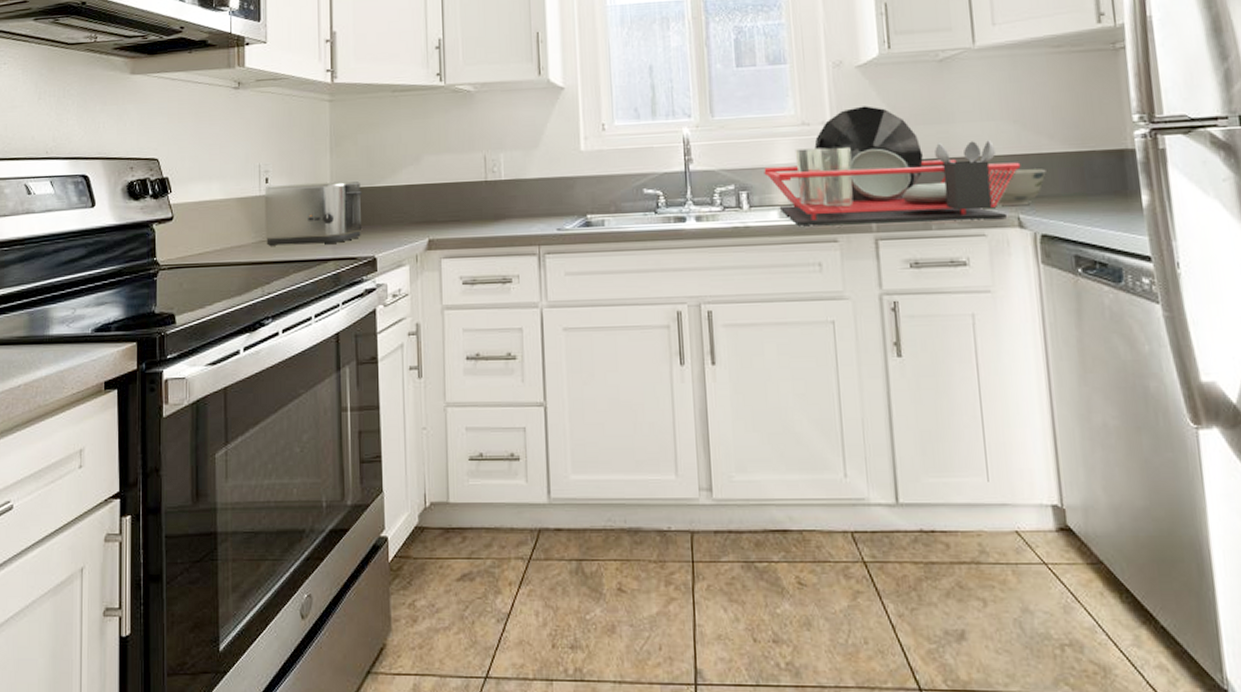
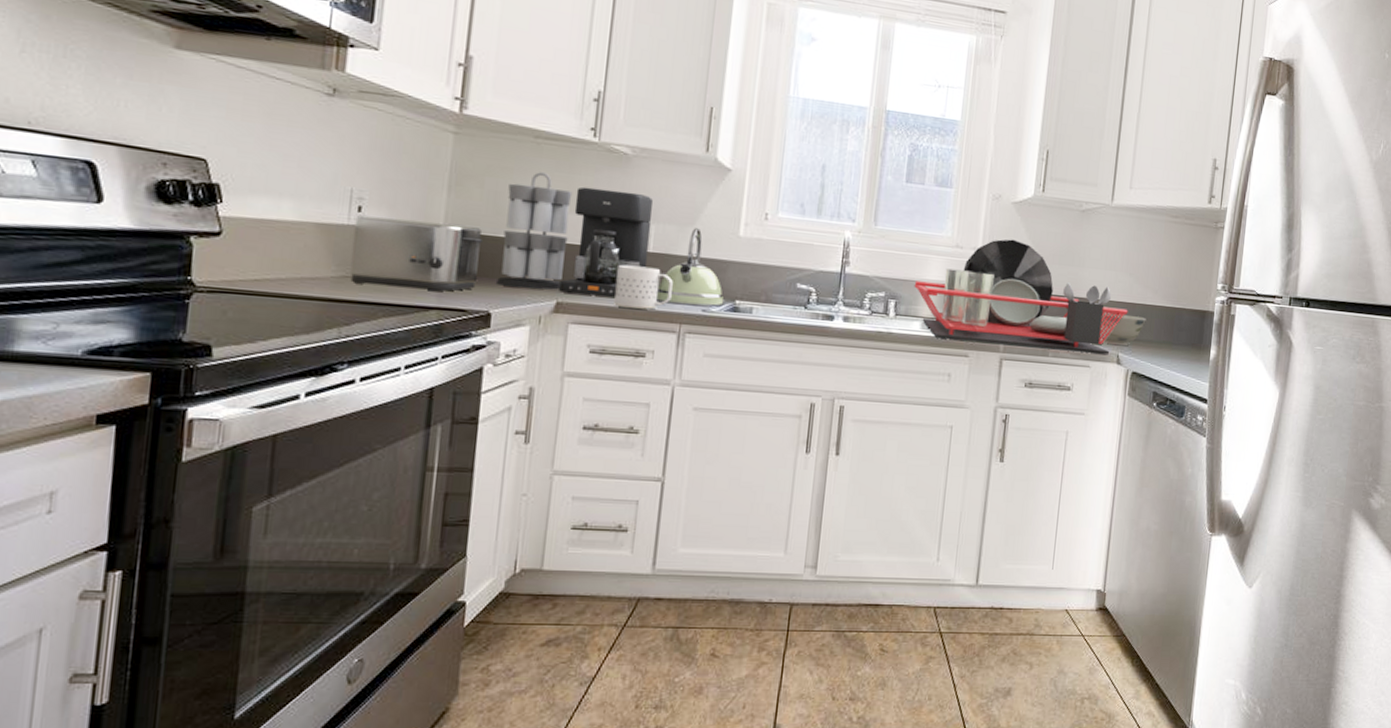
spice rack: none [377,122,431,231] -> present [497,172,573,290]
coffee maker: none [429,125,502,231] -> present [559,187,653,297]
mug: none [476,194,527,237] -> present [614,264,673,310]
kettle: none [514,148,577,227] -> present [656,227,725,307]

